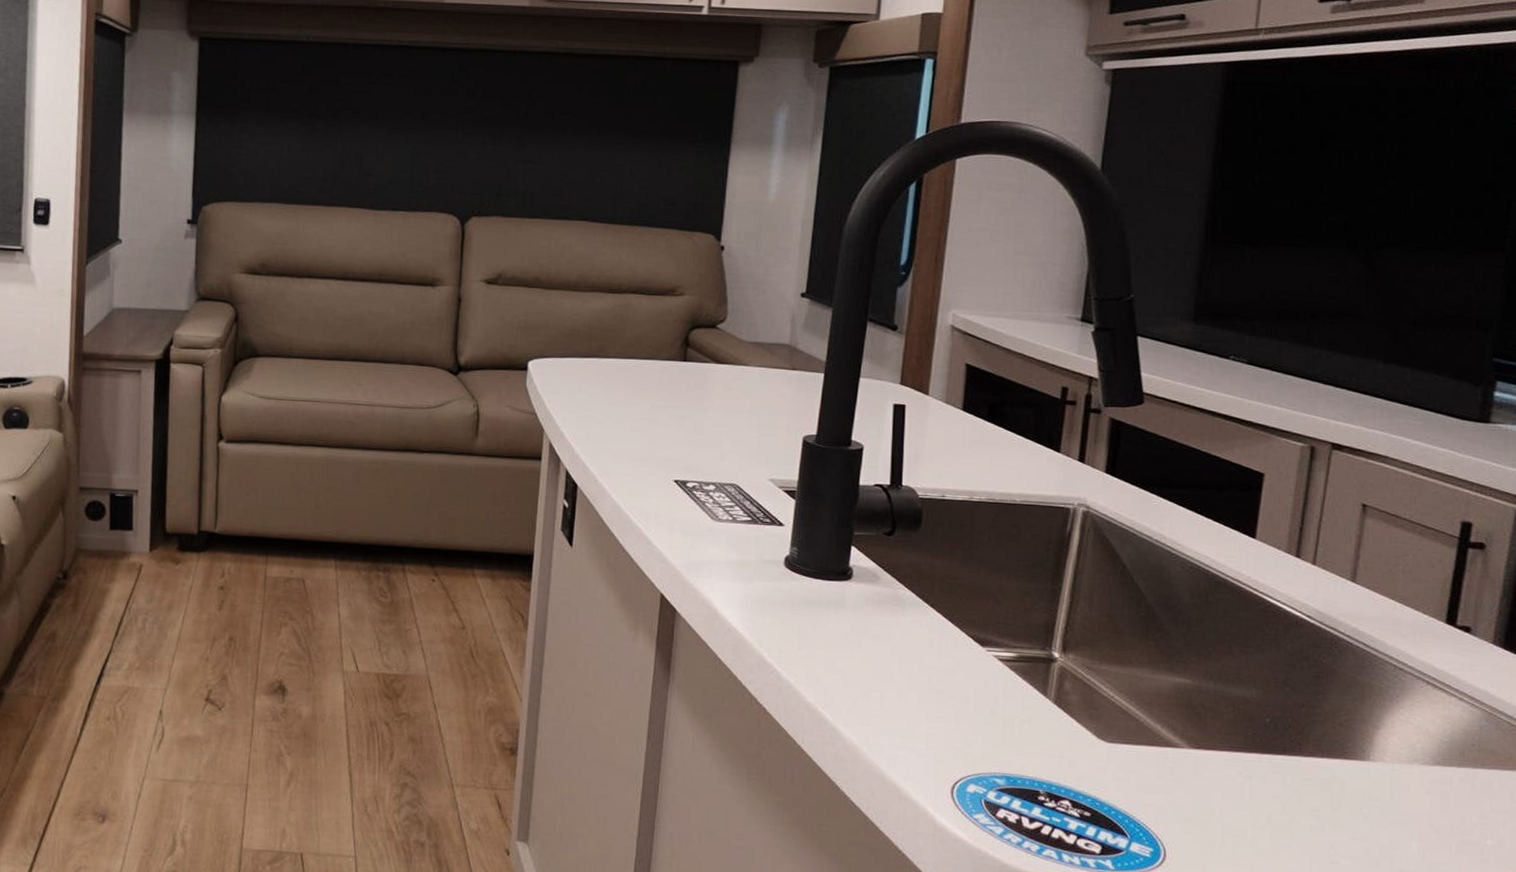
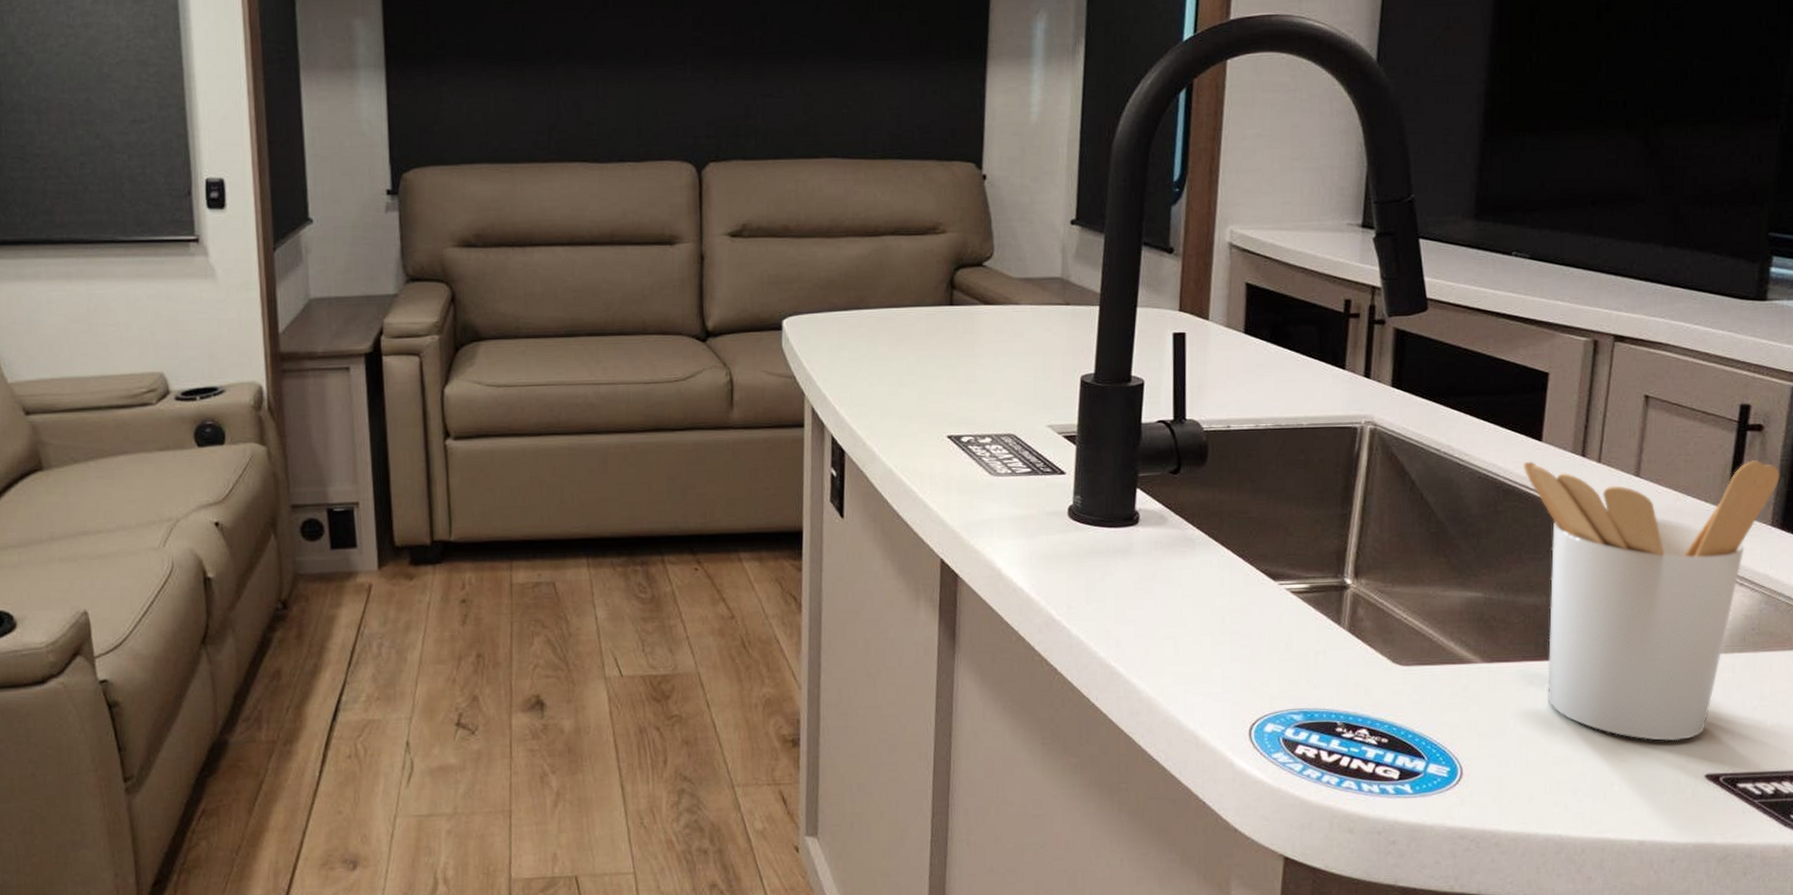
utensil holder: none [1235,556,1502,849] -> present [1522,460,1780,742]

